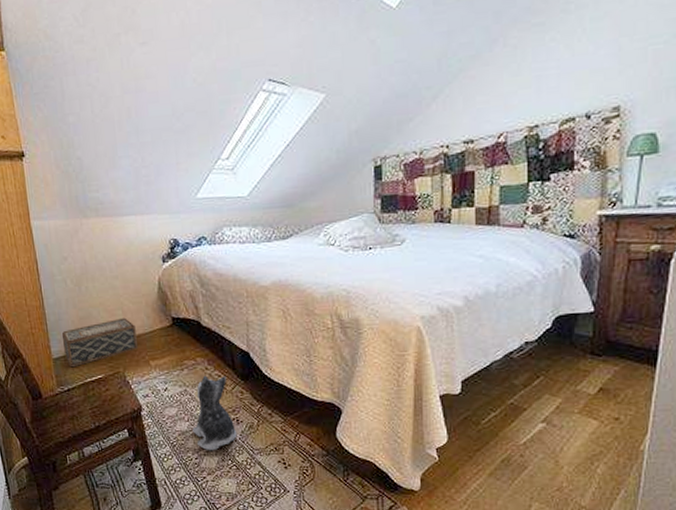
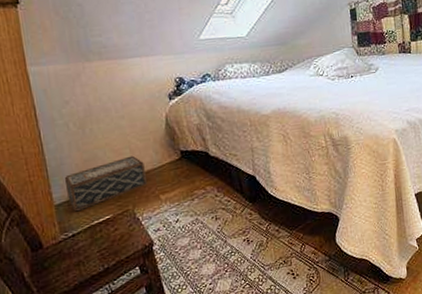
plush toy: present [192,375,237,451] -> none [205,200,249,275]

